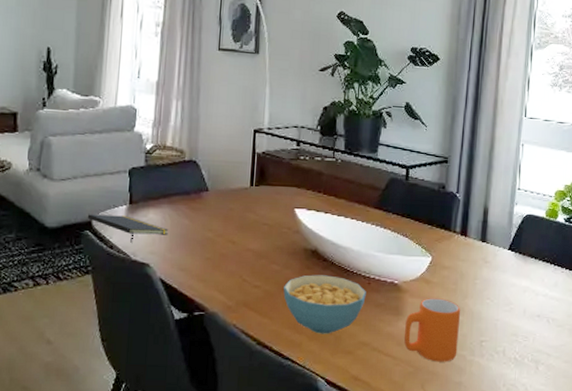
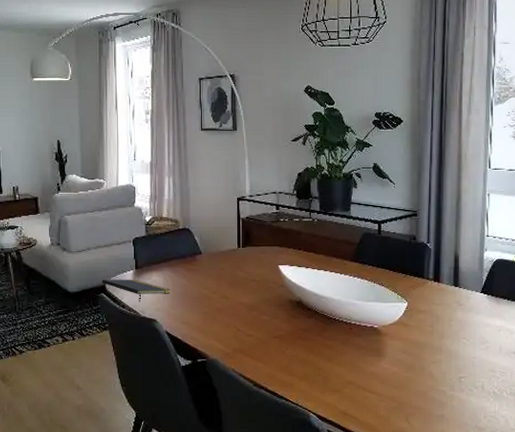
cereal bowl: present [283,275,366,334] -> none [274,323,349,375]
mug: present [403,298,461,362] -> none [386,340,439,397]

